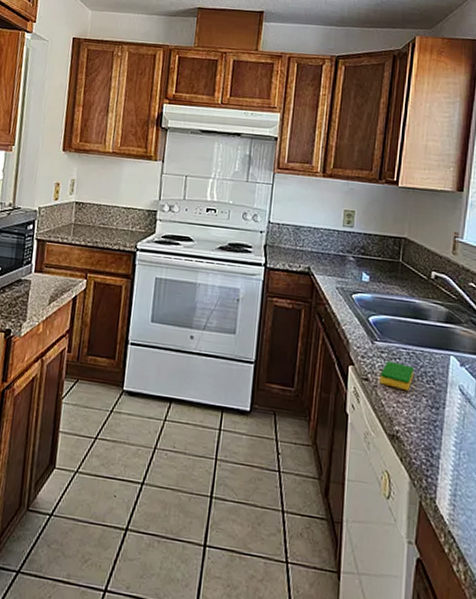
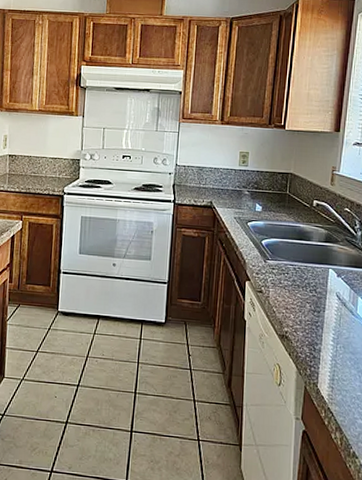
dish sponge: present [379,361,415,391] -> none [271,276,300,300]

